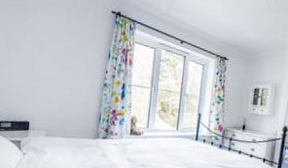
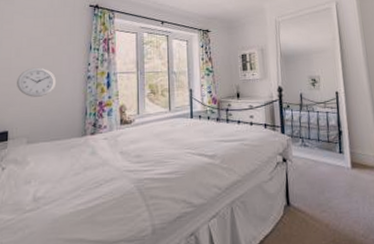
wall clock: none [38,66,74,96] -> present [17,67,56,97]

